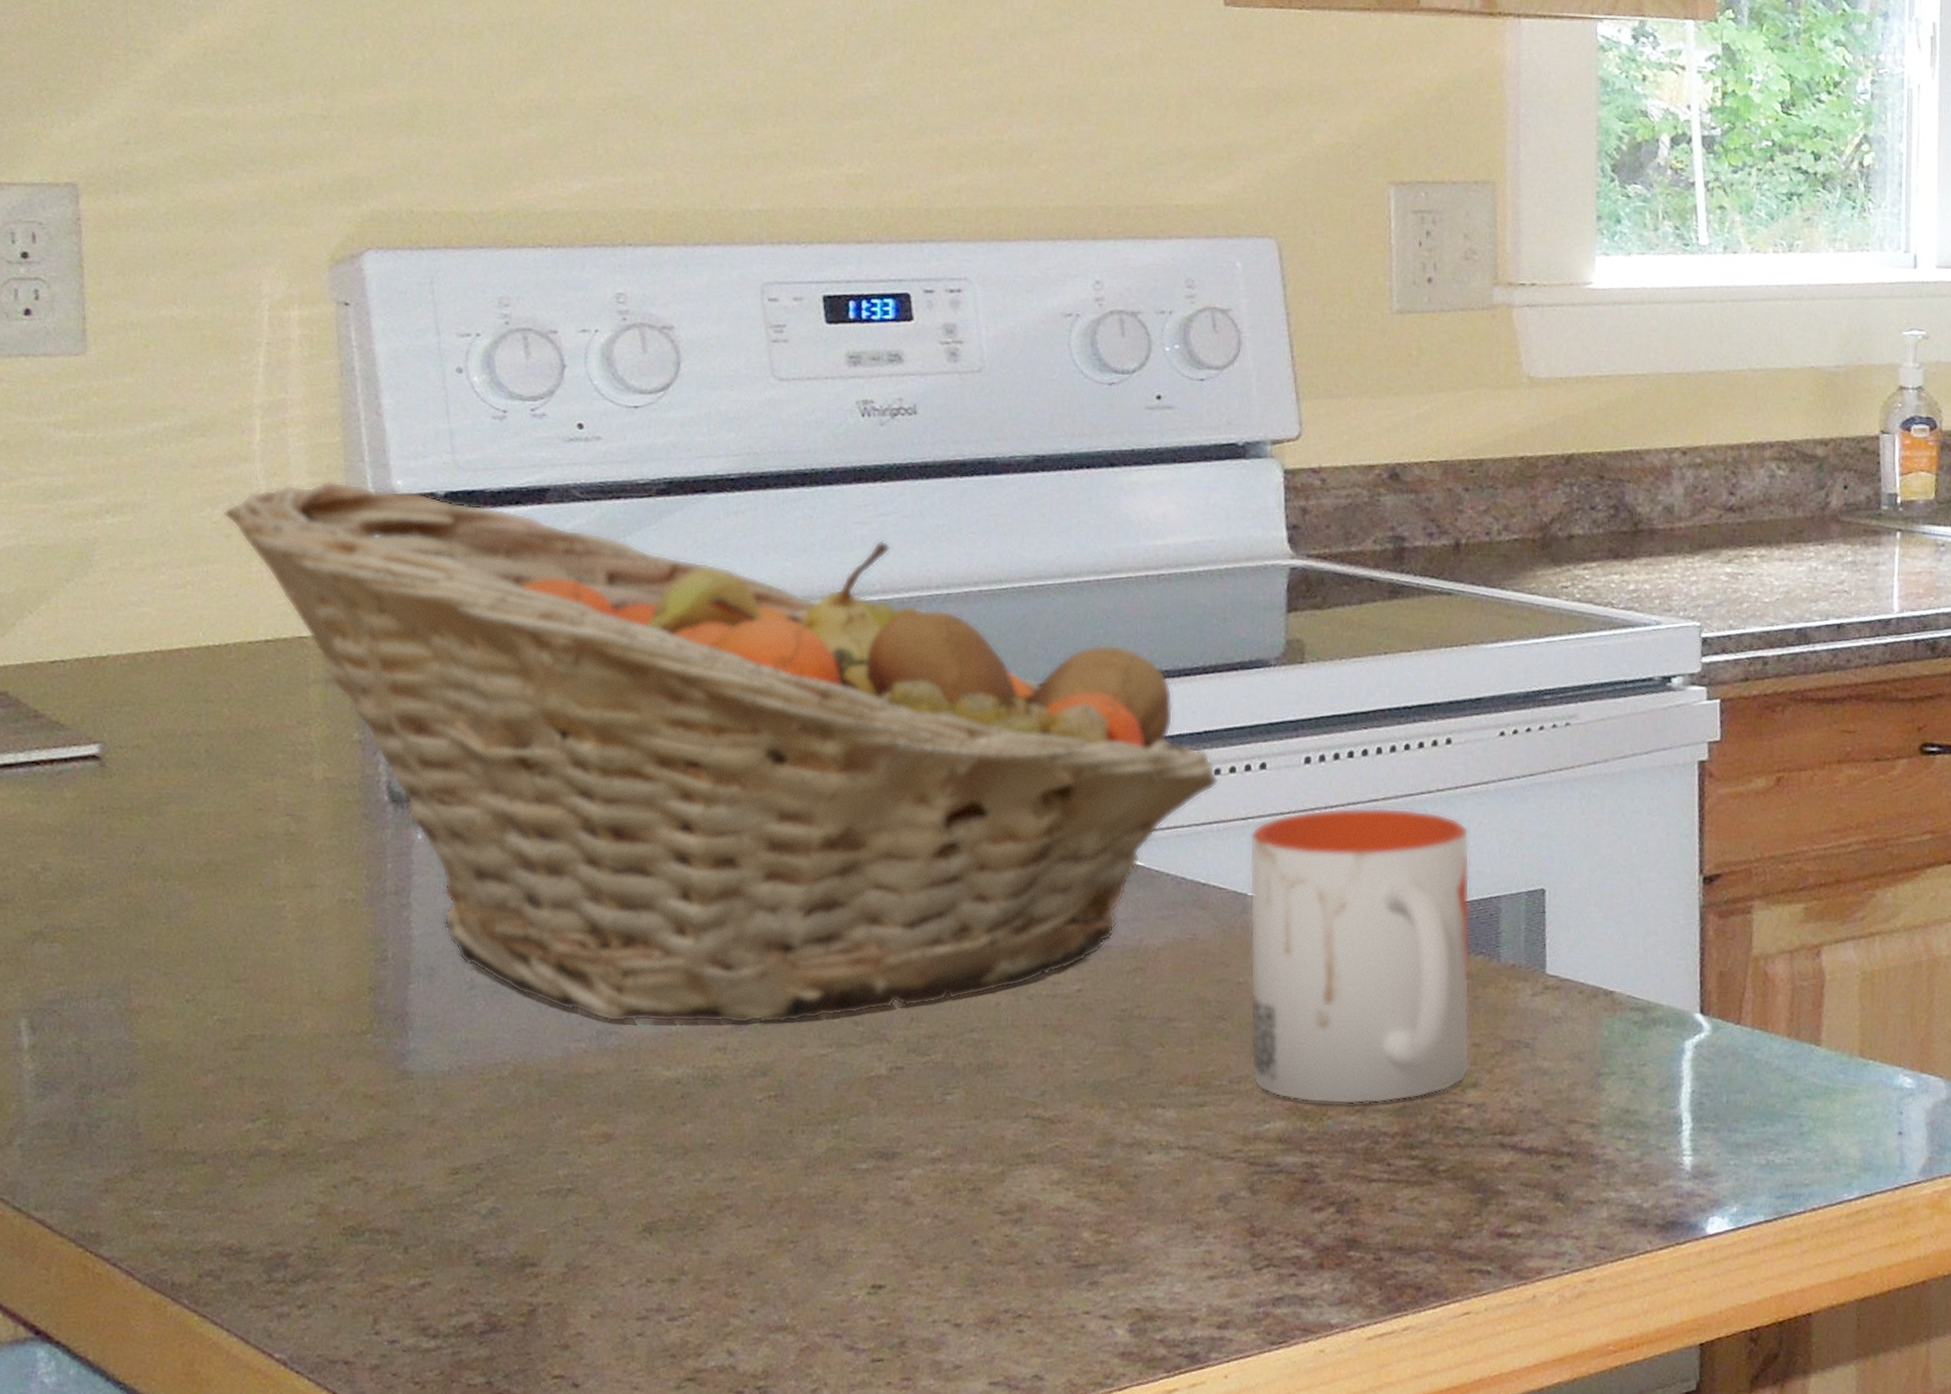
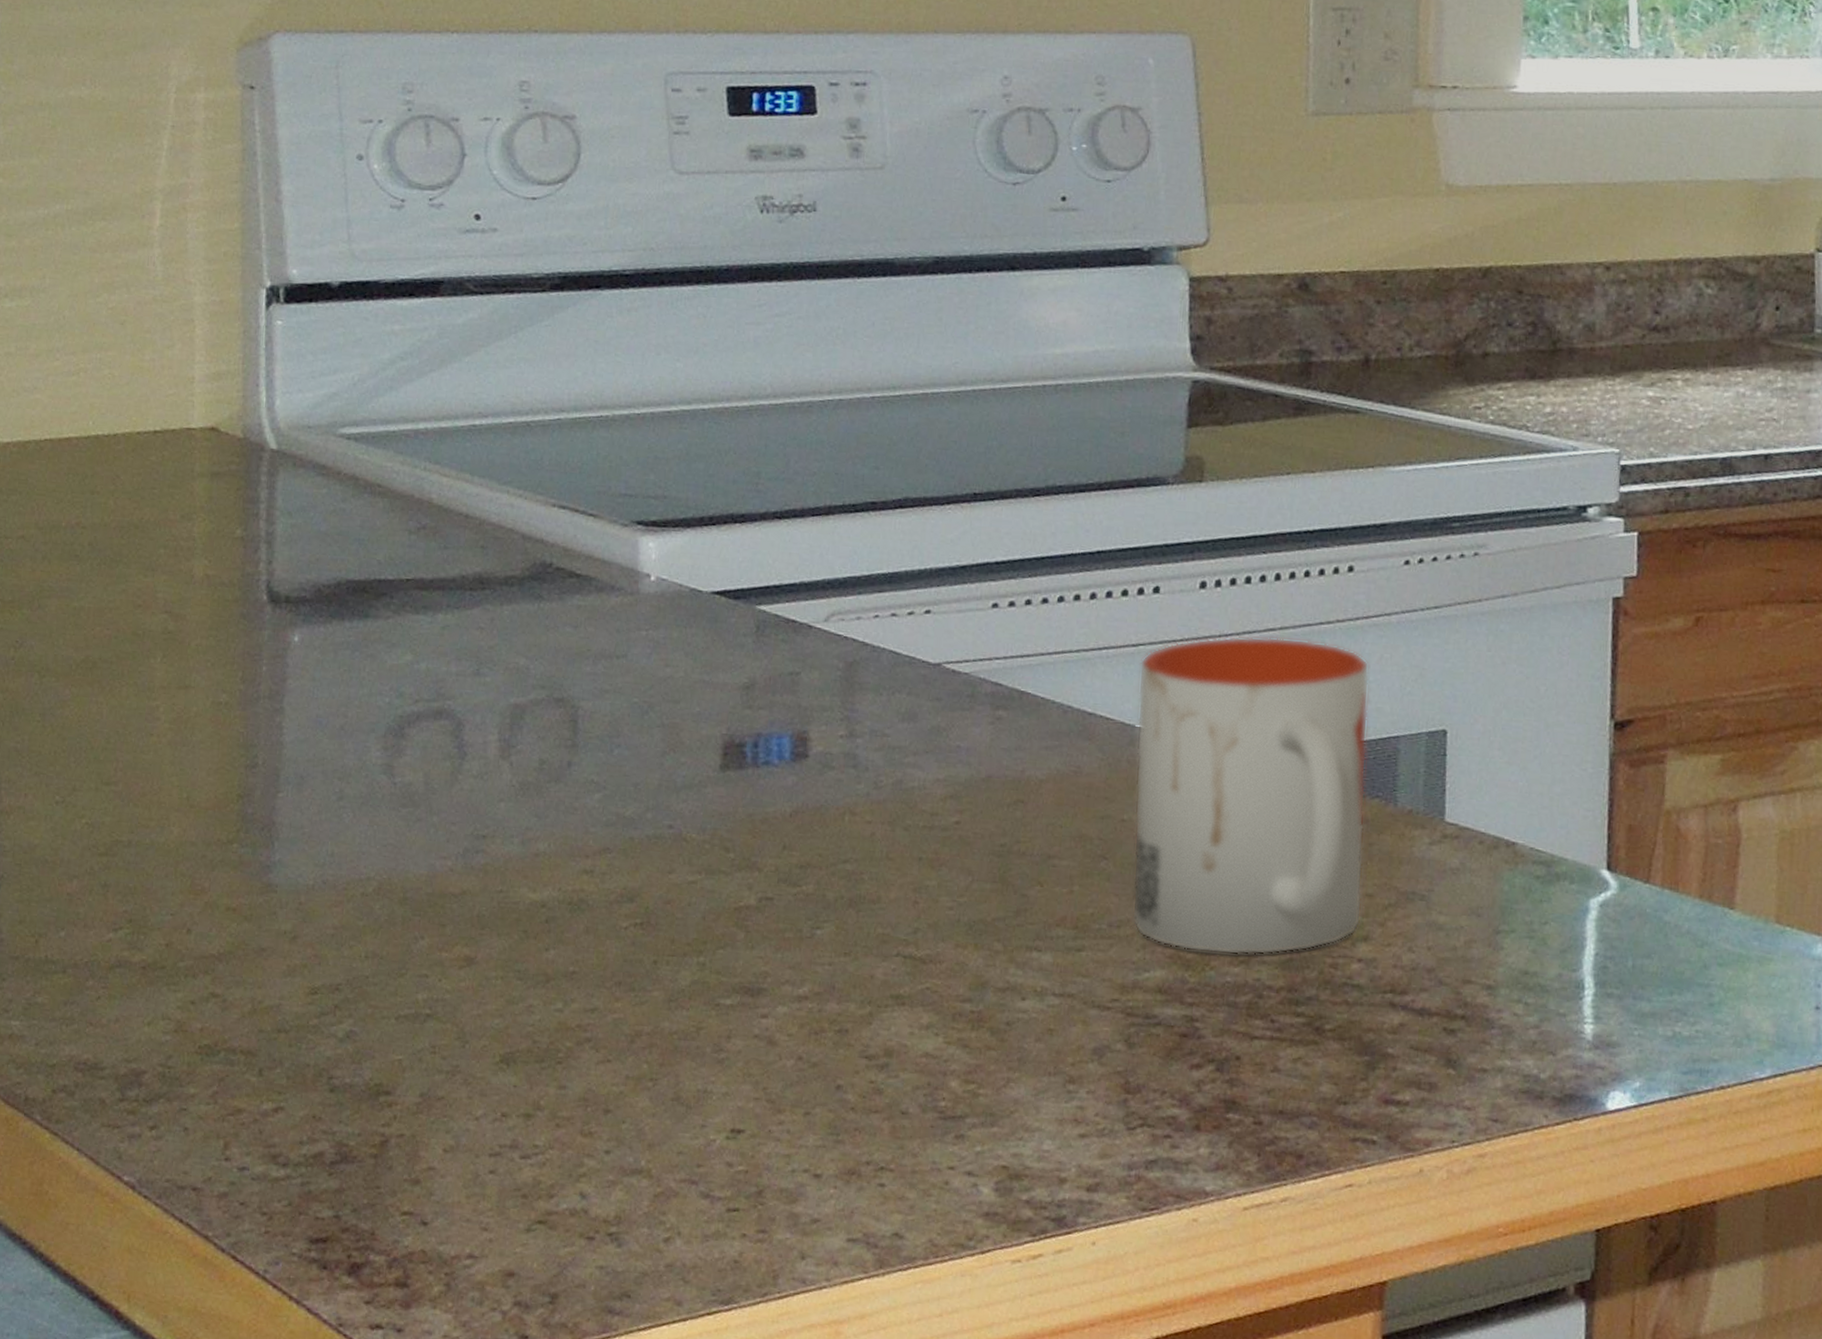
fruit basket: present [223,480,1219,1024] -> none [119,268,1111,847]

